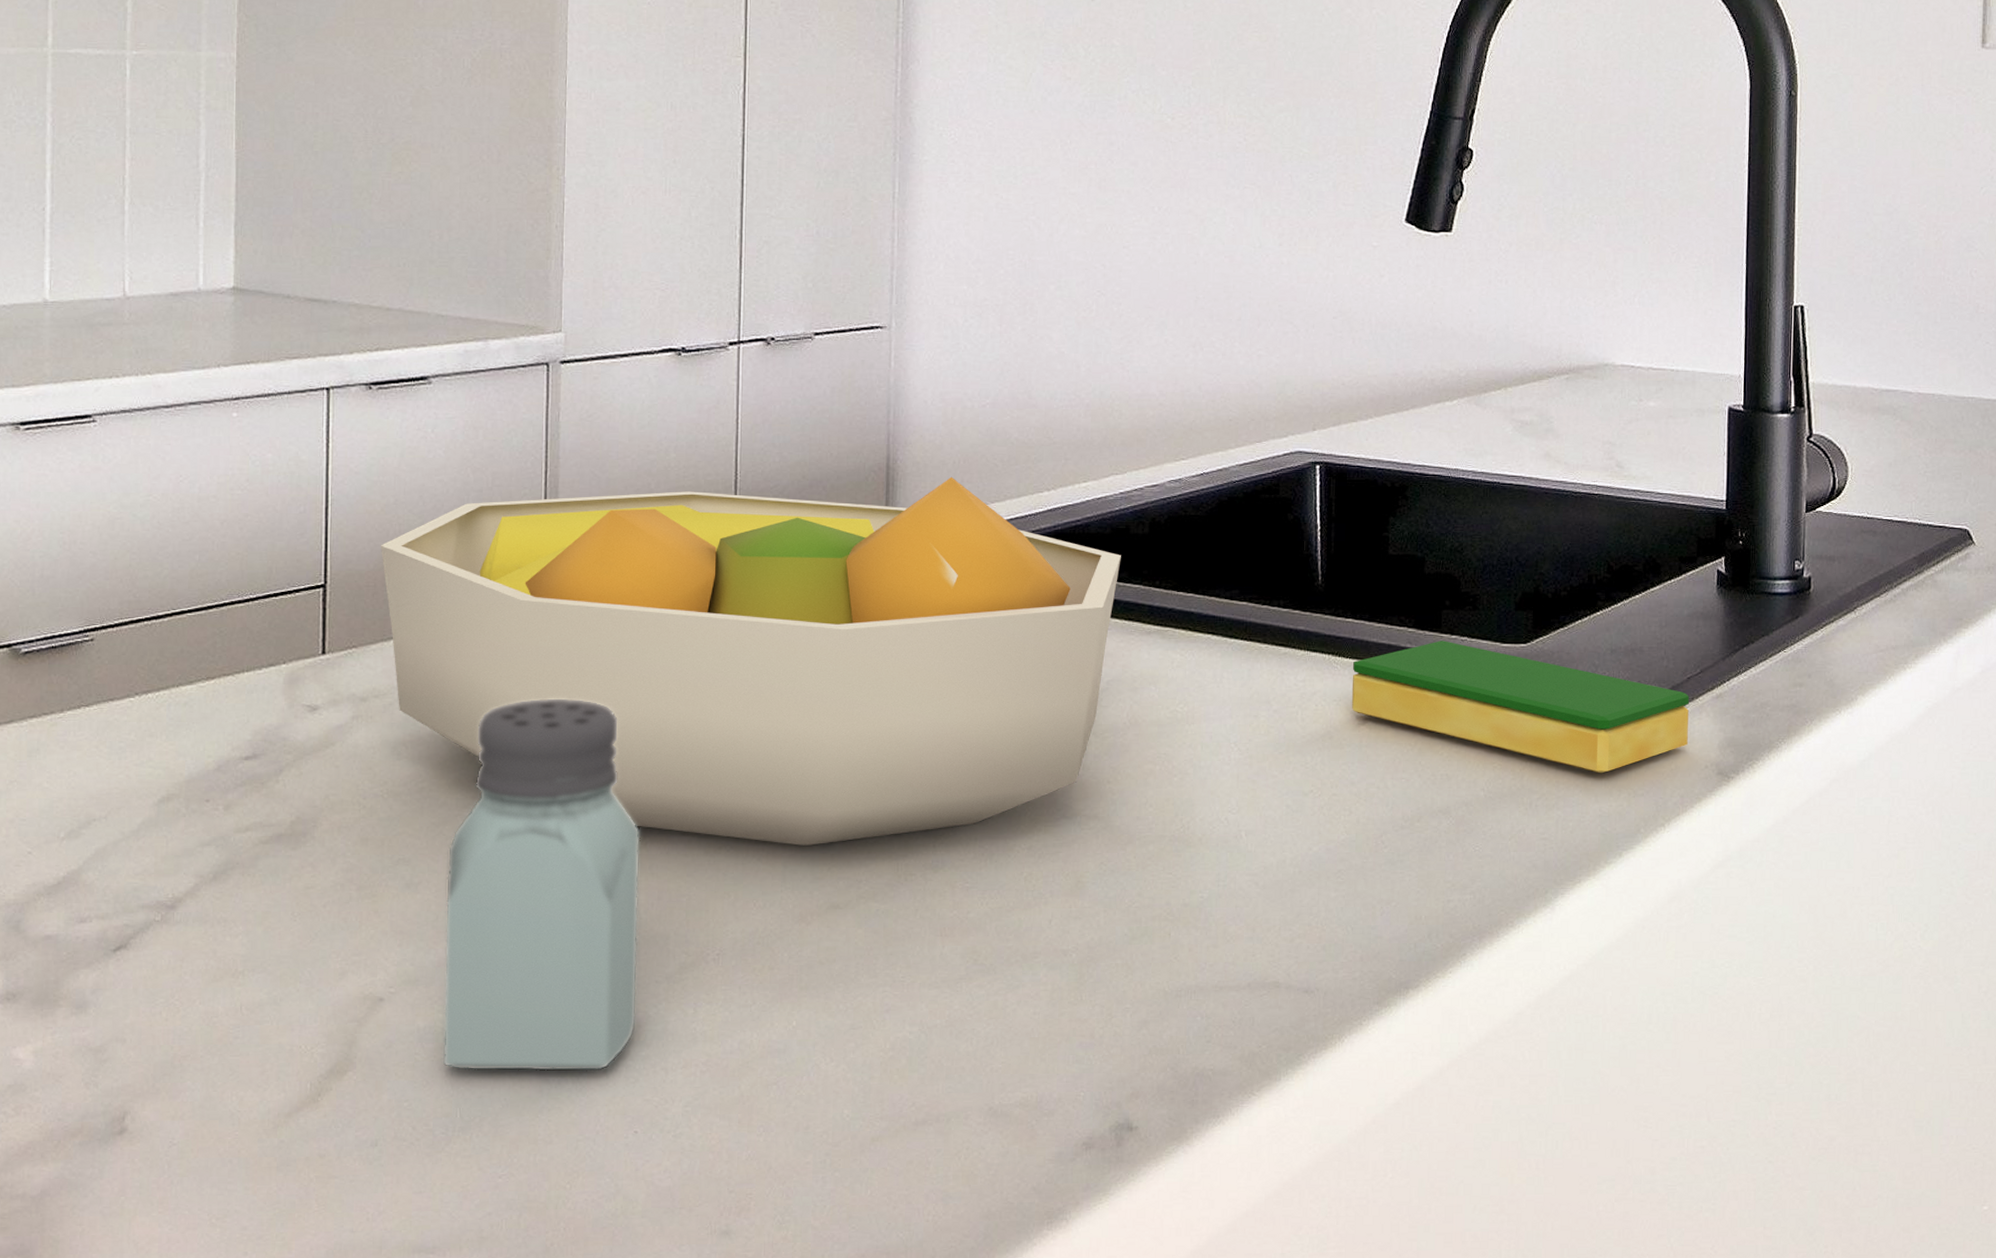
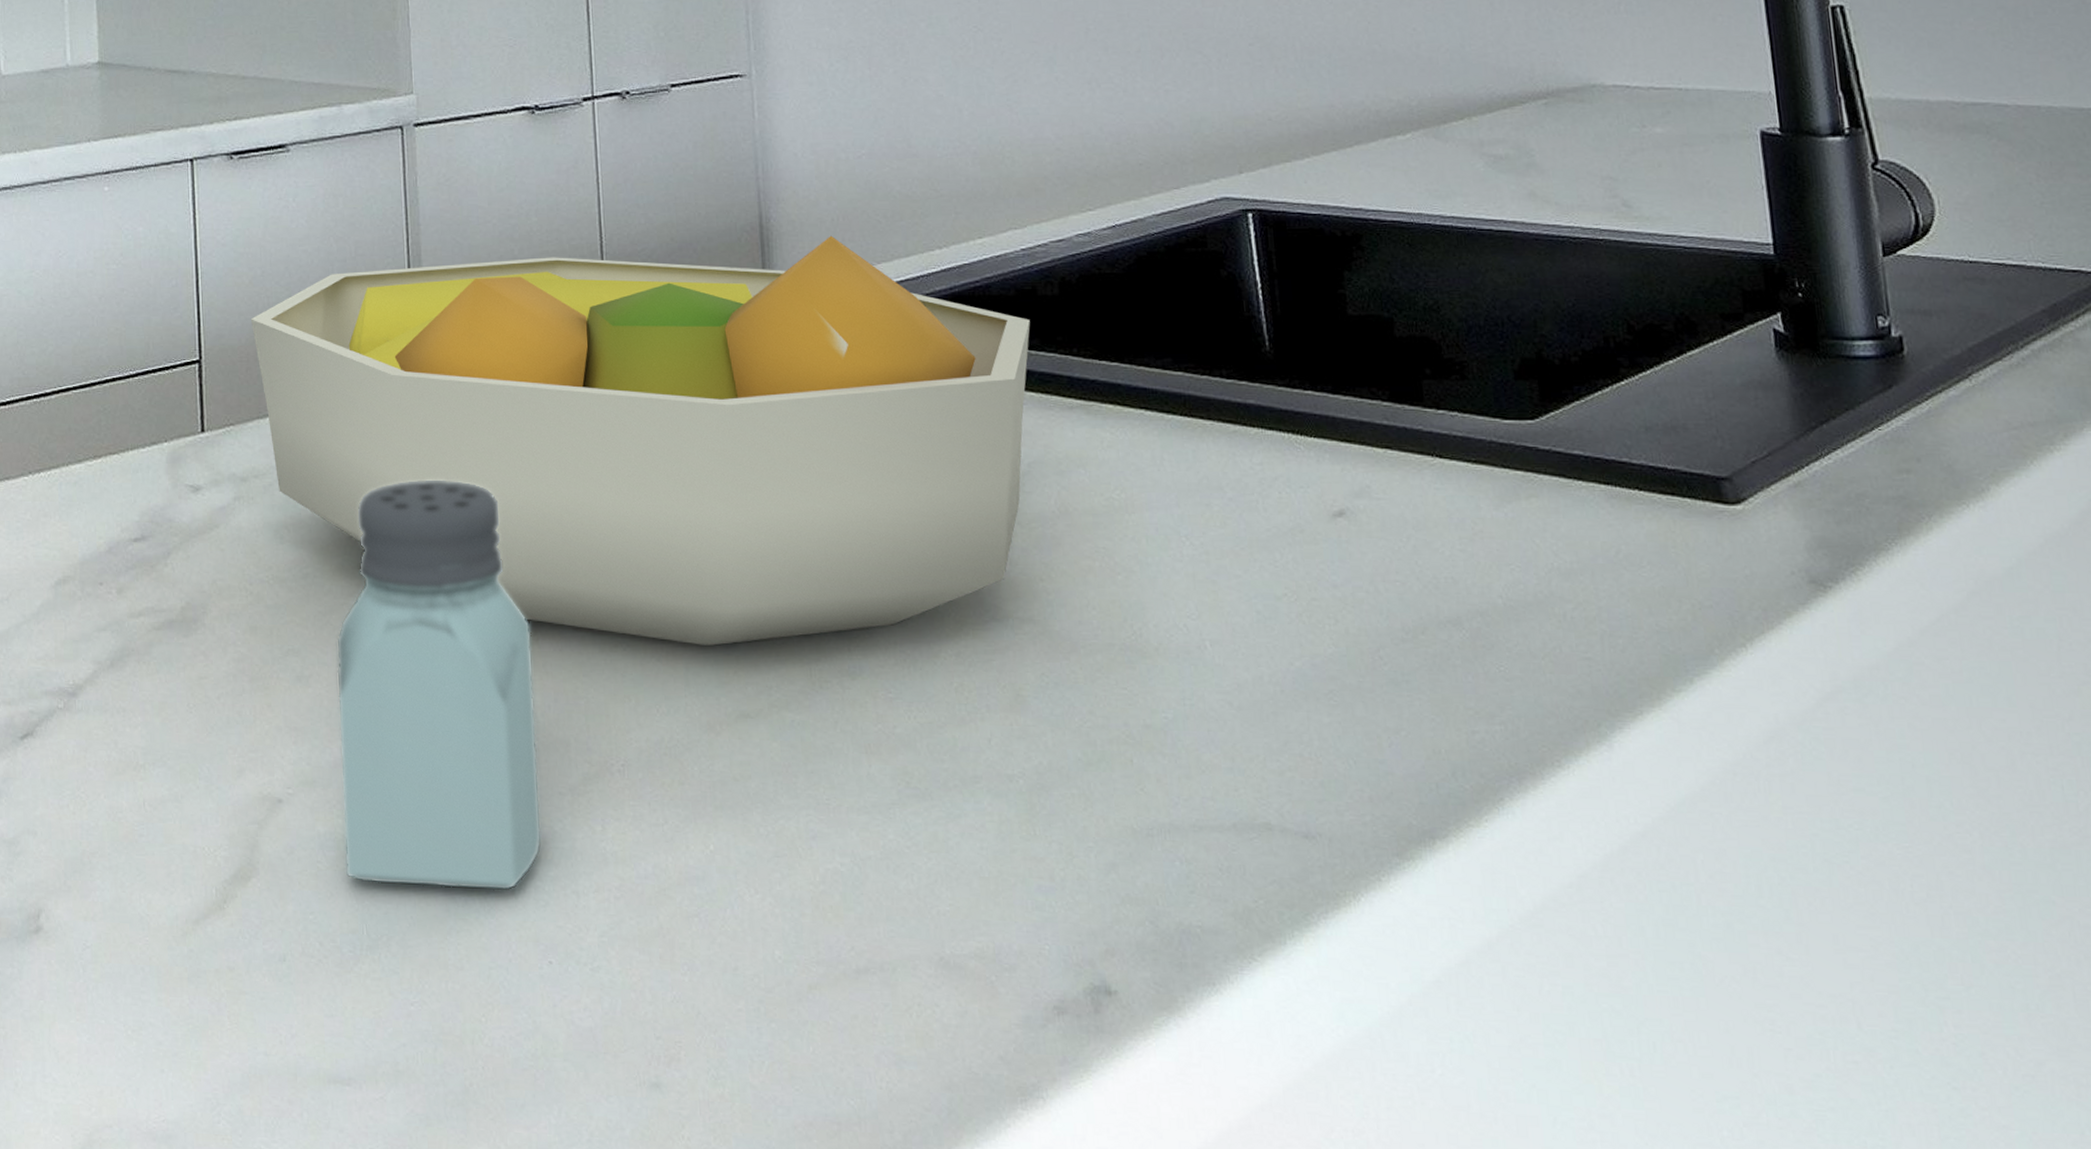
dish sponge: present [1351,640,1689,774] -> none [1319,416,1763,580]

